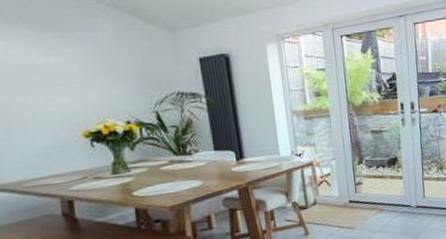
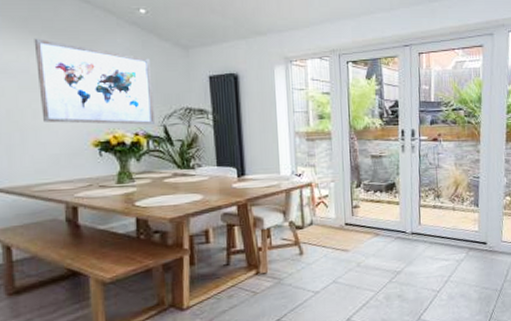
wall art: none [10,27,148,116] -> present [34,38,156,125]

